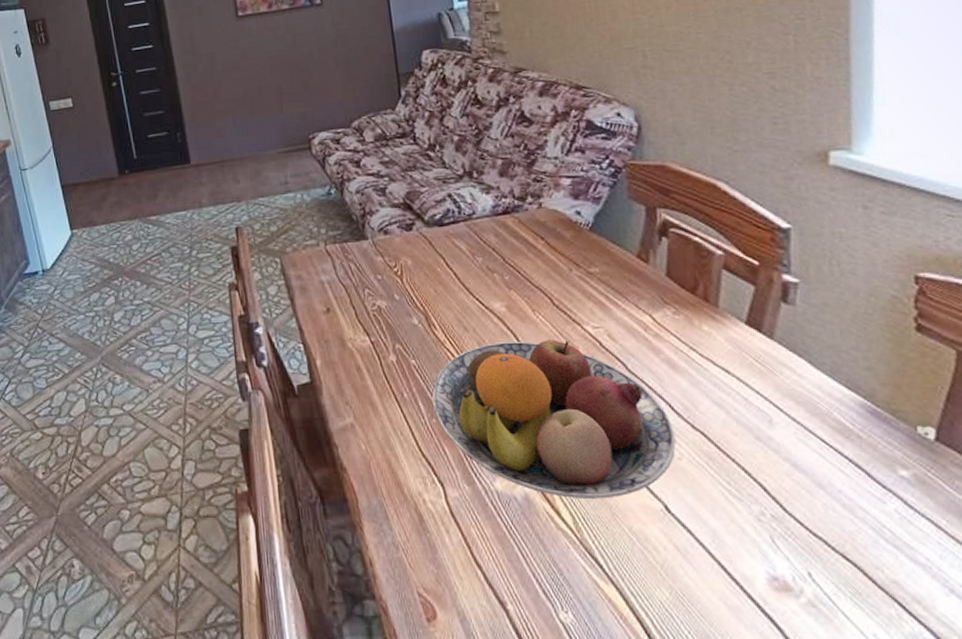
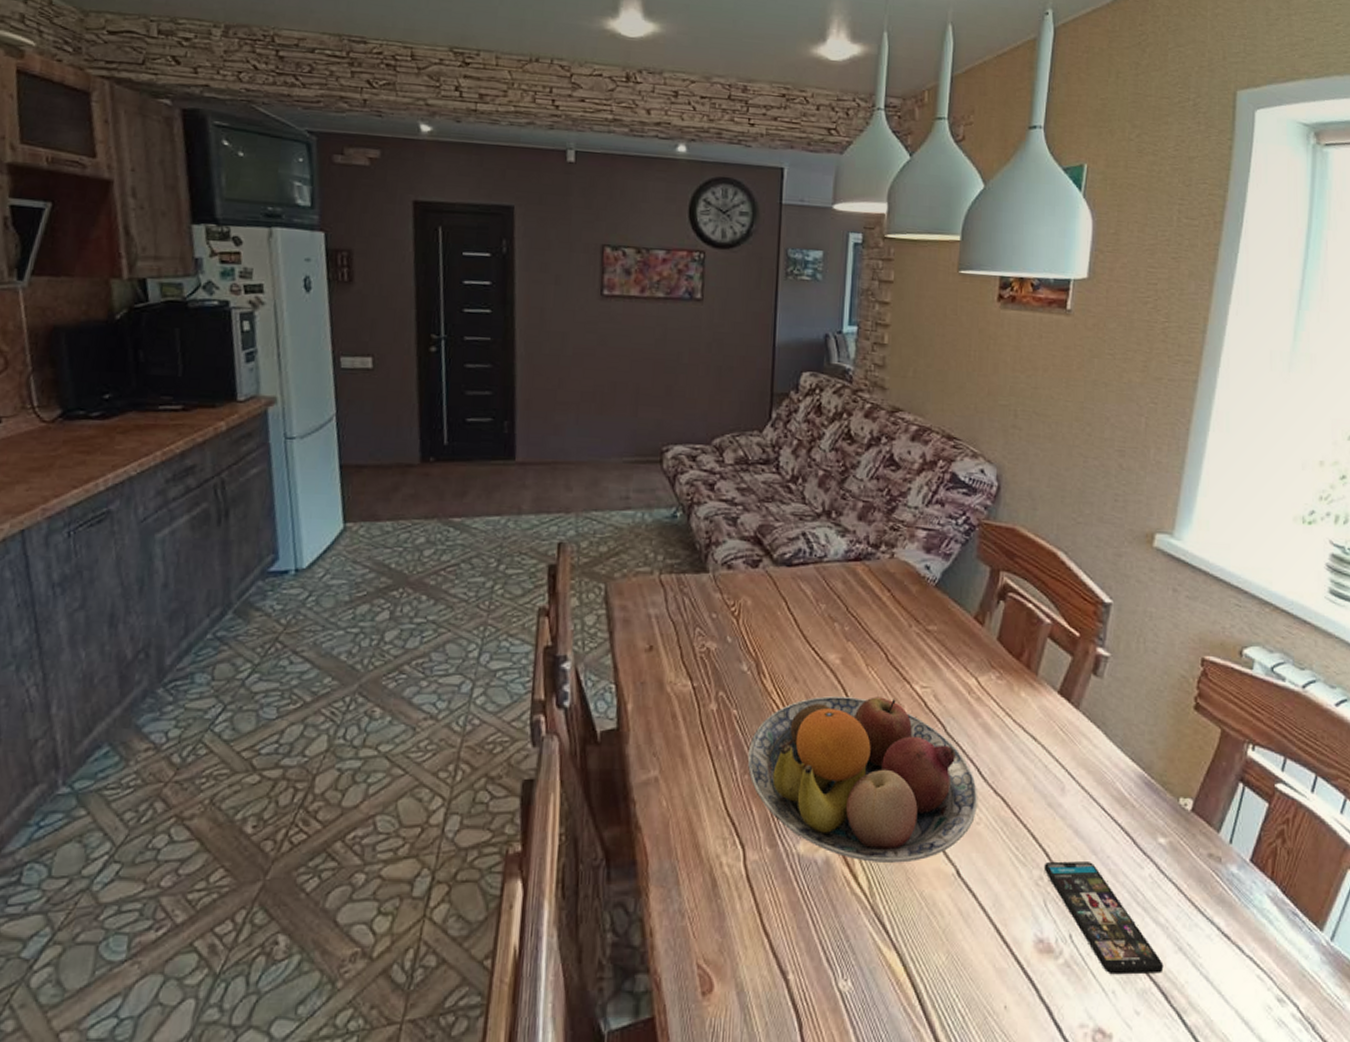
smartphone: none [763,496,935,618] -> present [1044,861,1164,975]

